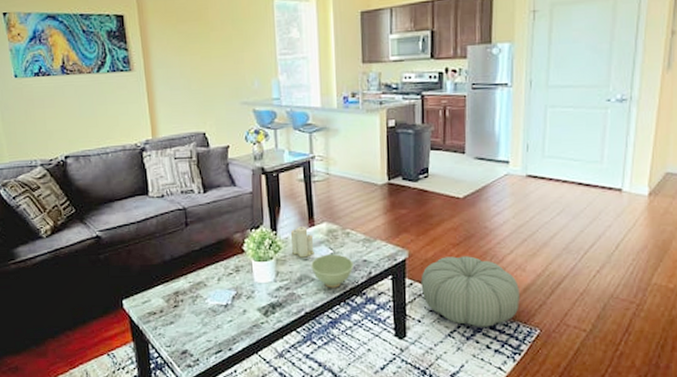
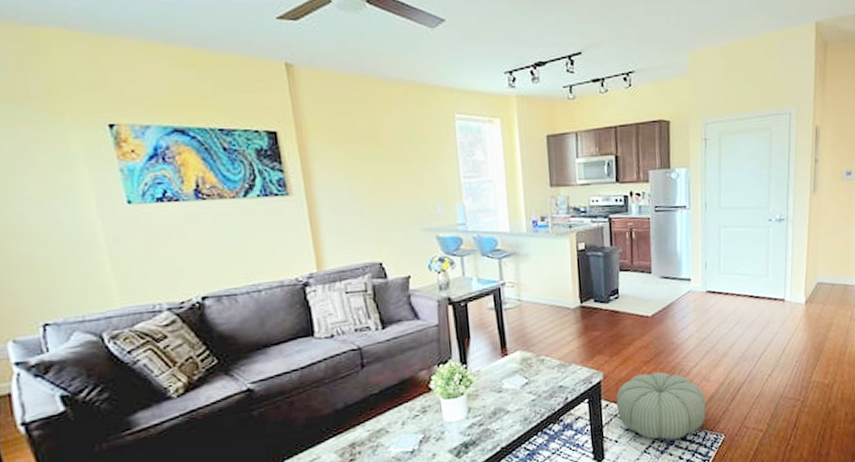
candle: present [290,225,315,258] -> none [481,356,509,390]
bowl: present [311,254,354,288] -> none [505,382,550,419]

